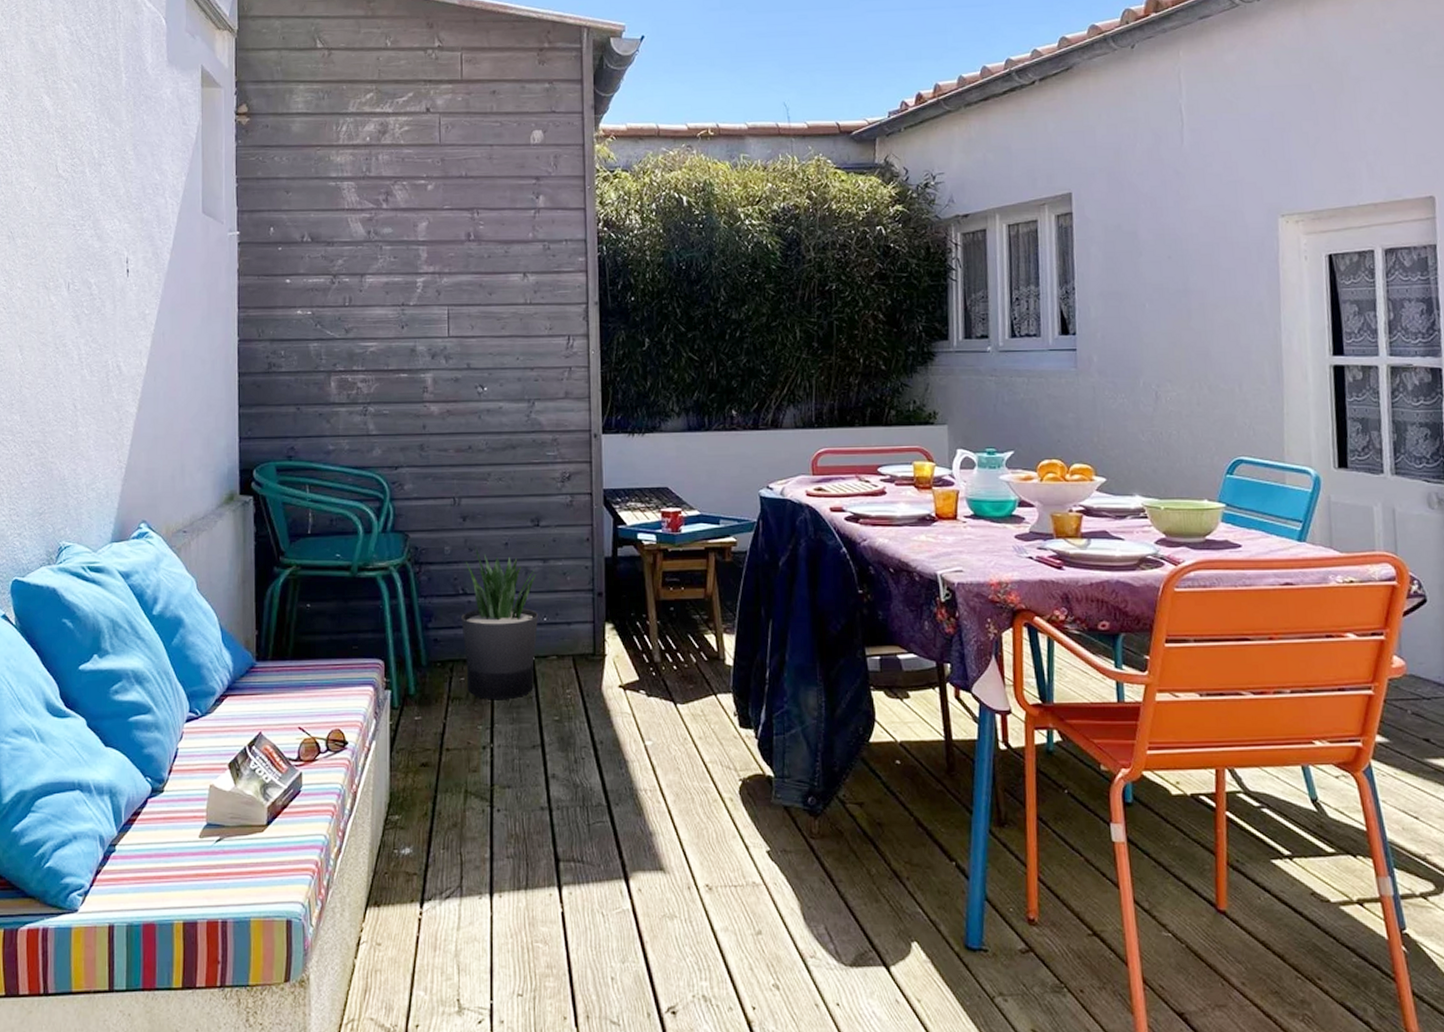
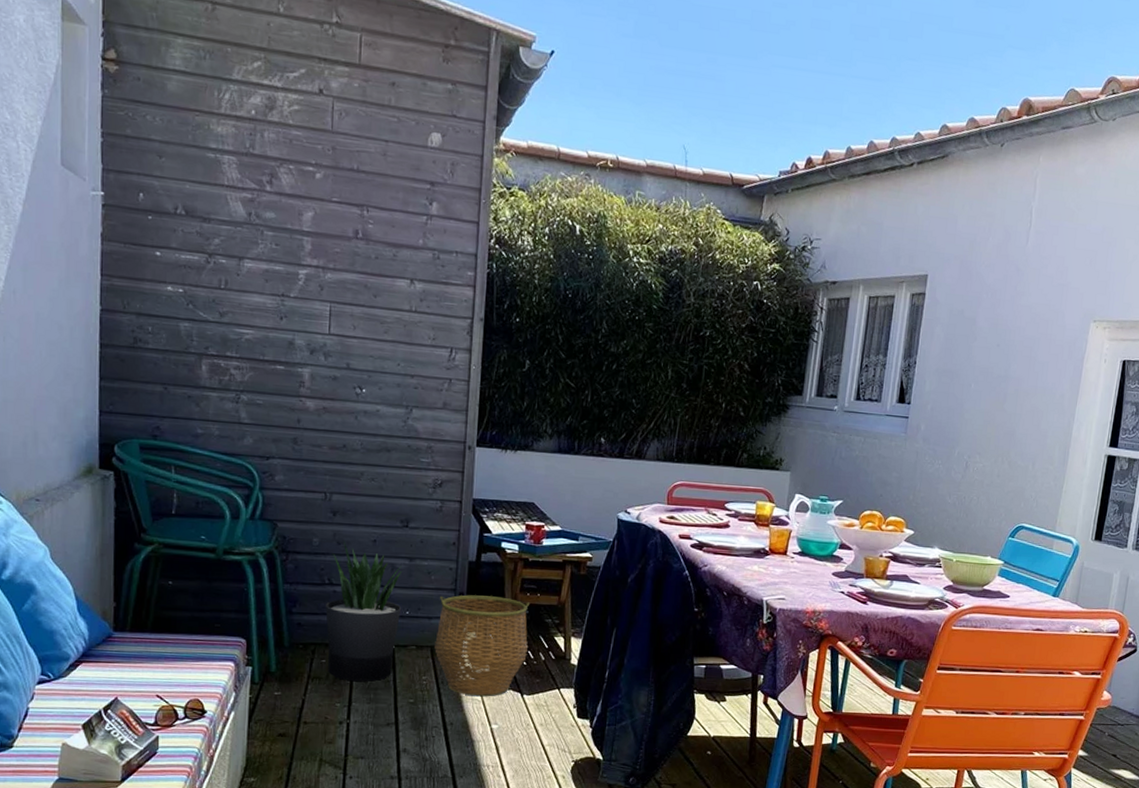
basket: none [576,594,677,709] -> present [434,595,529,697]

